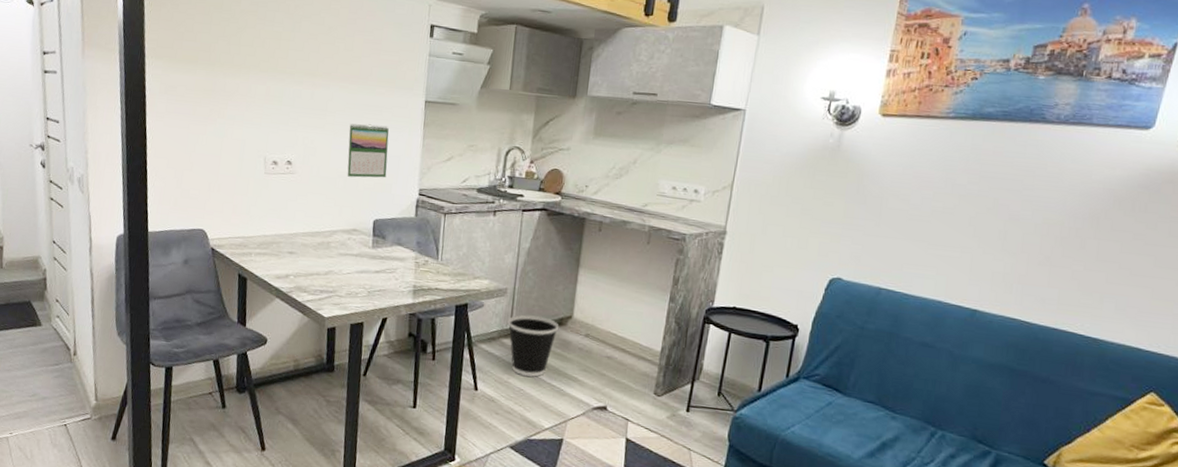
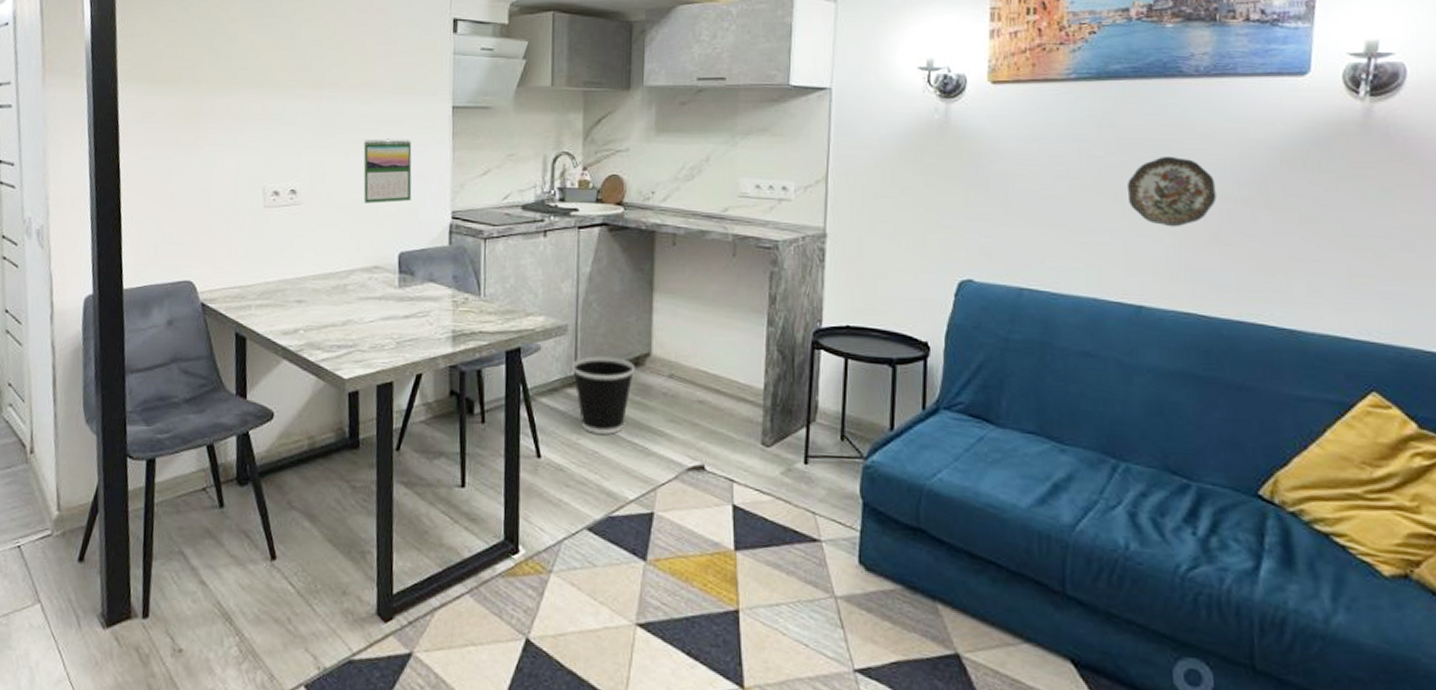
decorative plate: none [981,189,1056,249] -> present [1126,155,1217,227]

